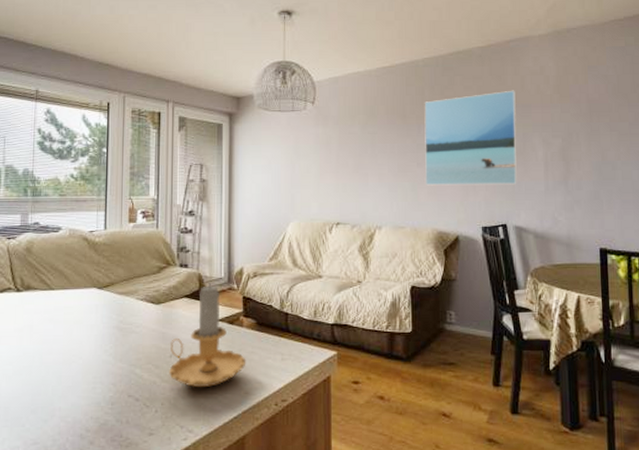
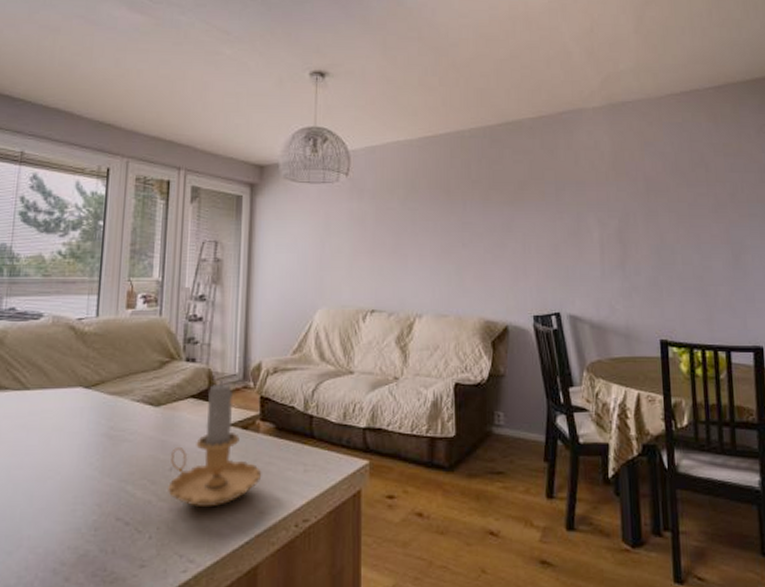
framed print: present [424,90,517,186] -> none [470,165,571,269]

